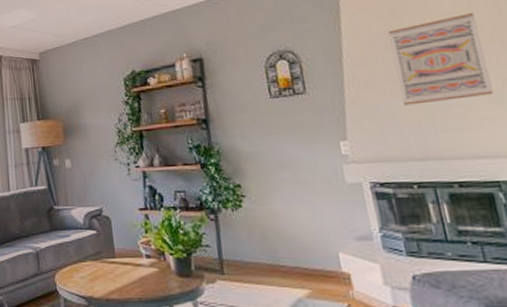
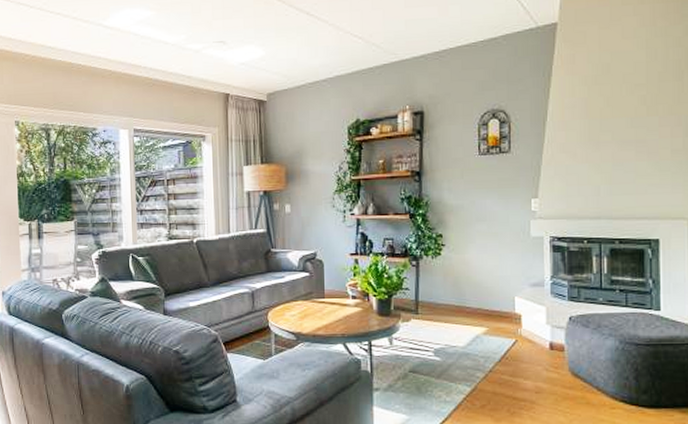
wall art: present [388,13,493,106] -> none [588,87,662,169]

